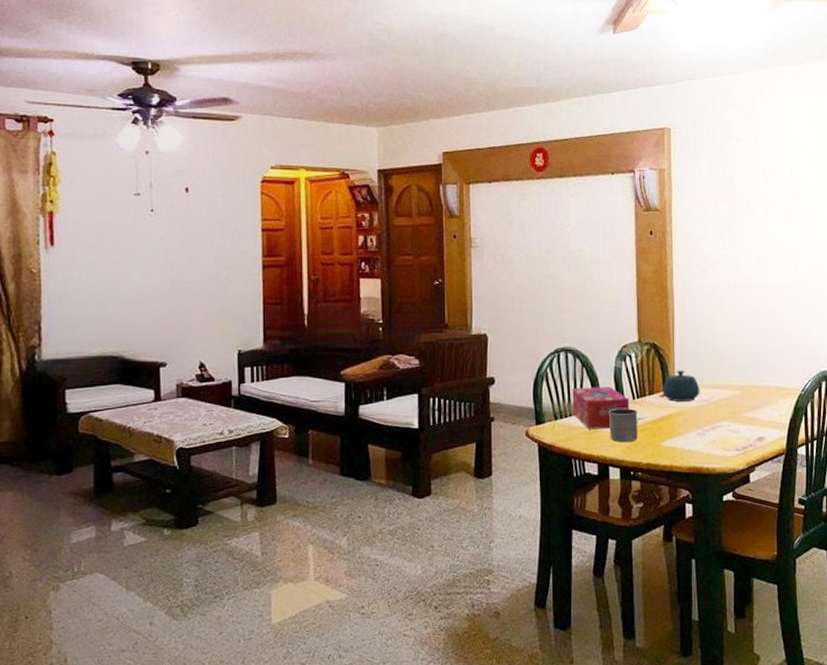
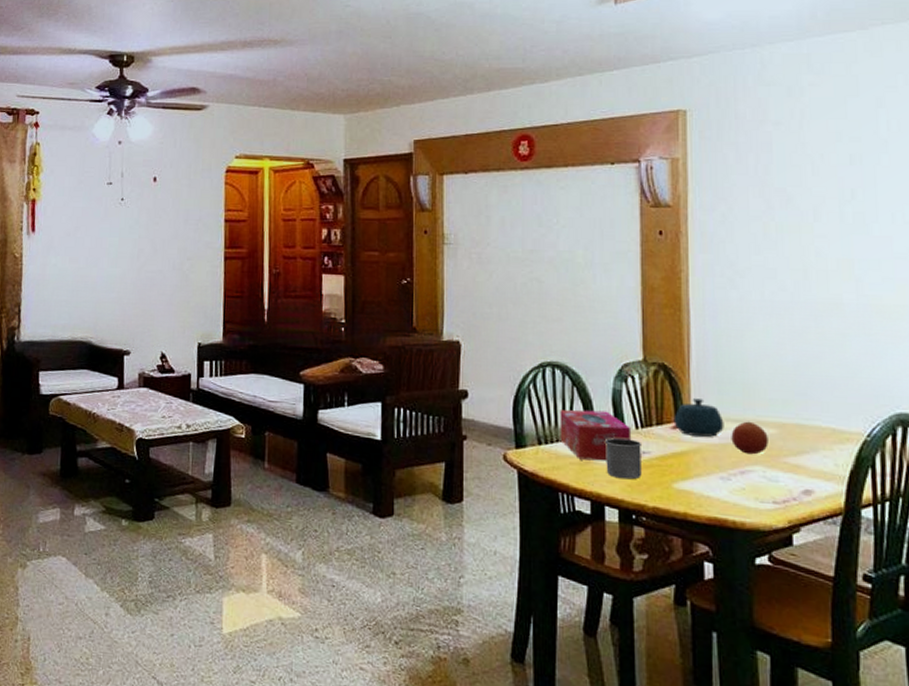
fruit: none [705,386,732,413] -> present [731,421,768,455]

